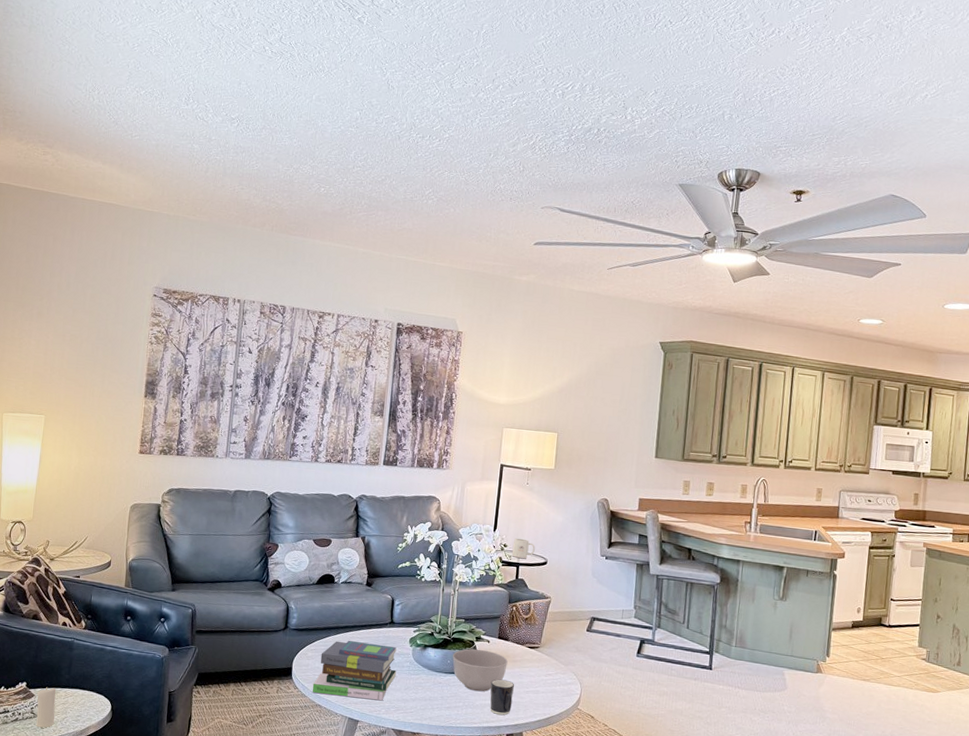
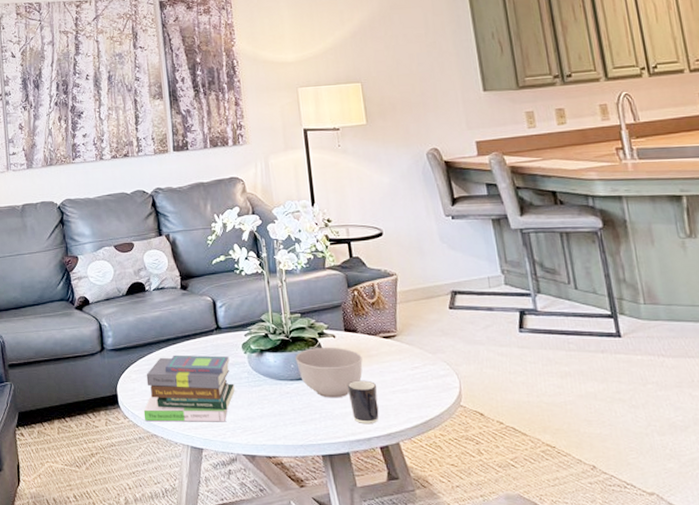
mug: present [511,538,535,559] -> none [337,209,365,234]

